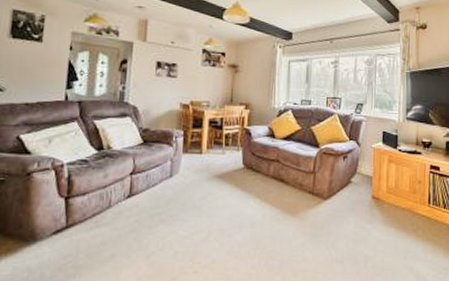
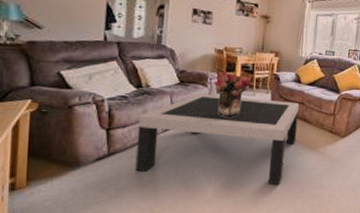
coffee table: none [95,154,275,259] -> present [135,94,300,185]
bouquet: none [179,128,221,180] -> present [213,71,252,118]

